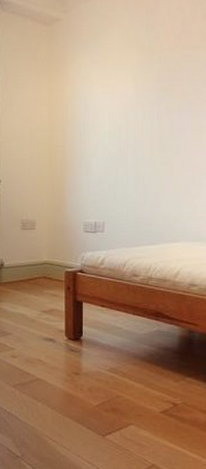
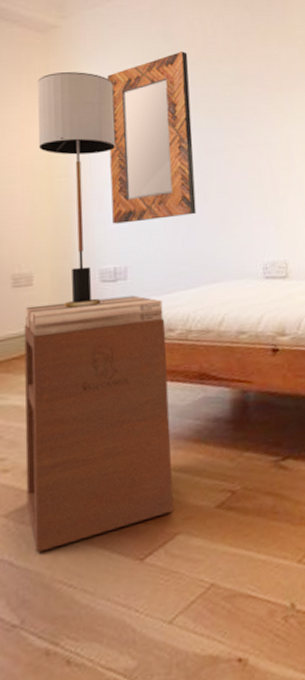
nightstand: none [27,244,132,415] -> present [24,295,174,553]
table lamp: none [43,59,102,249] -> present [37,72,115,308]
home mirror: none [96,39,166,187] -> present [107,52,197,224]

